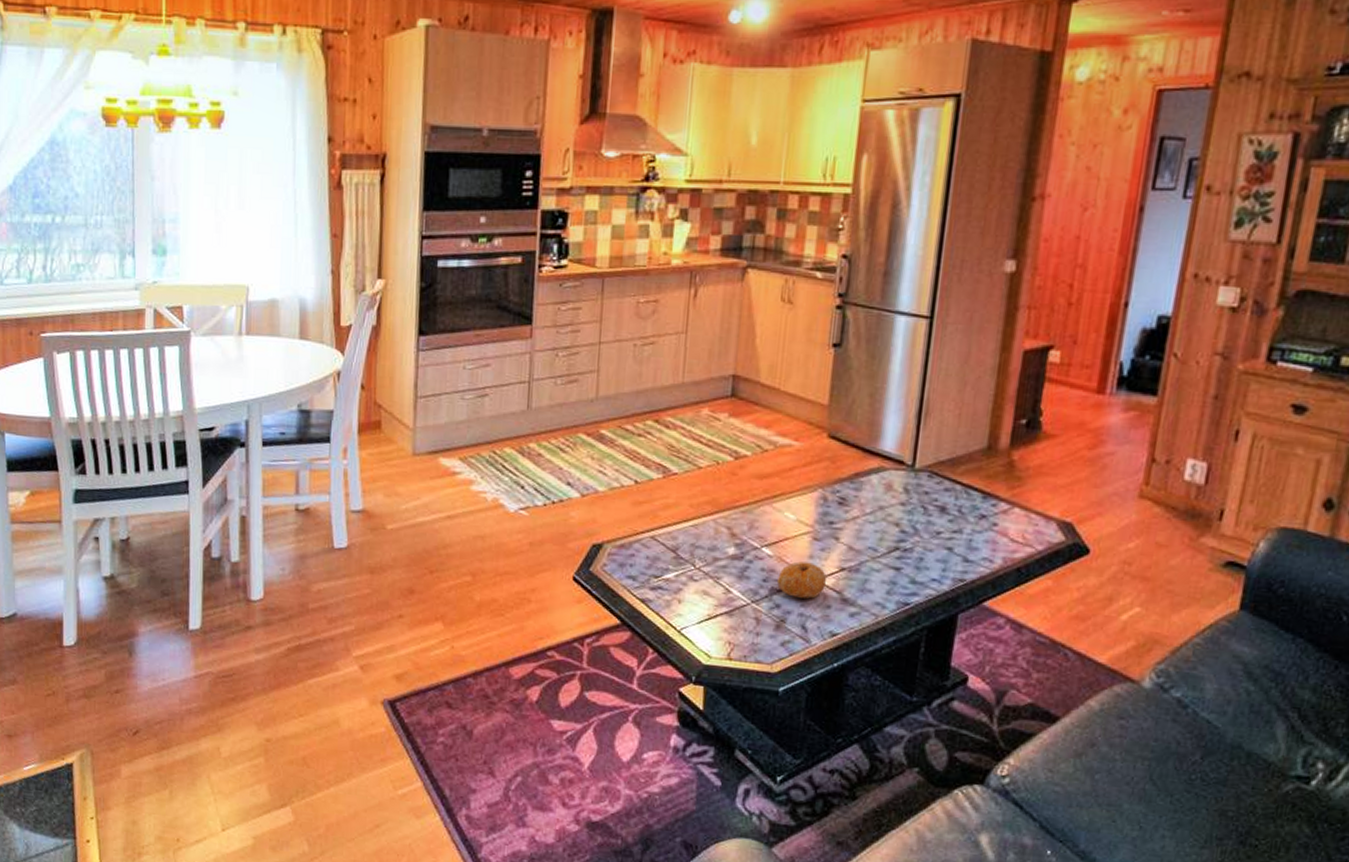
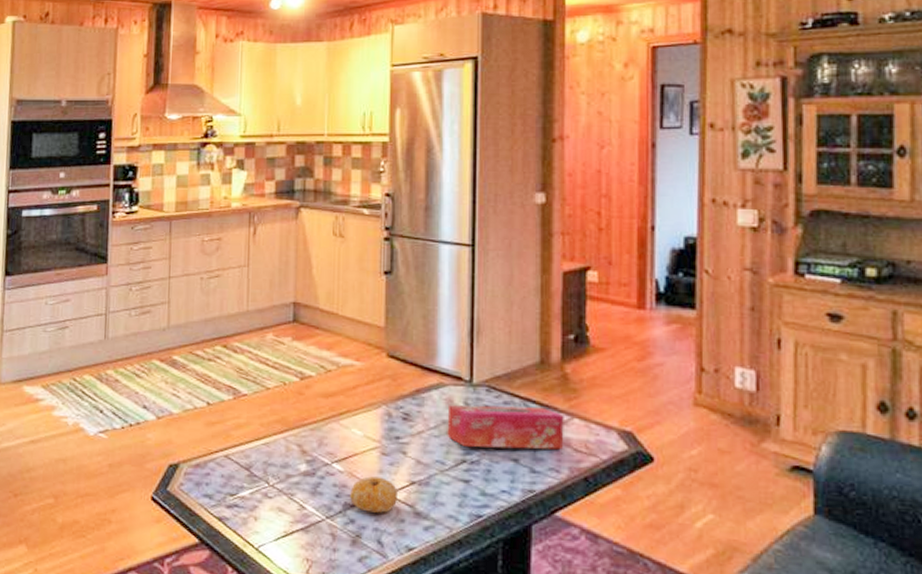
tissue box: none [882,490,1005,539] -> present [447,405,564,450]

